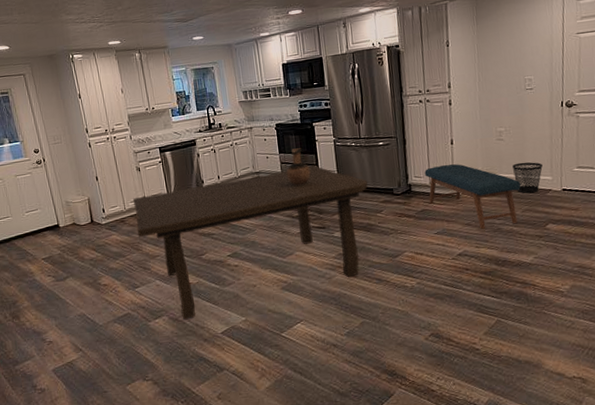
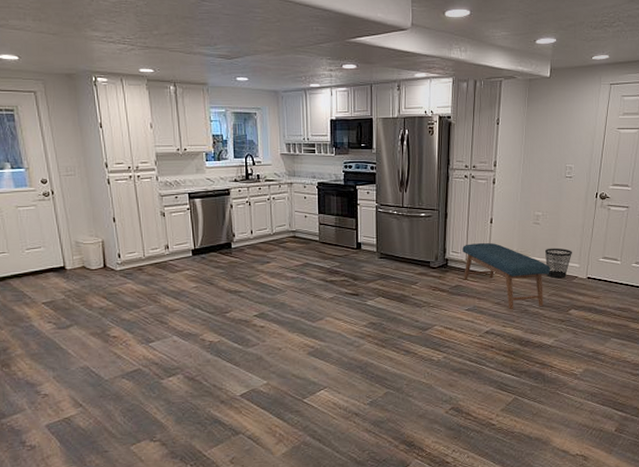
dining table: present [132,165,368,319] -> none [153,229,405,379]
ceramic jug: present [286,148,311,187] -> none [324,210,349,250]

